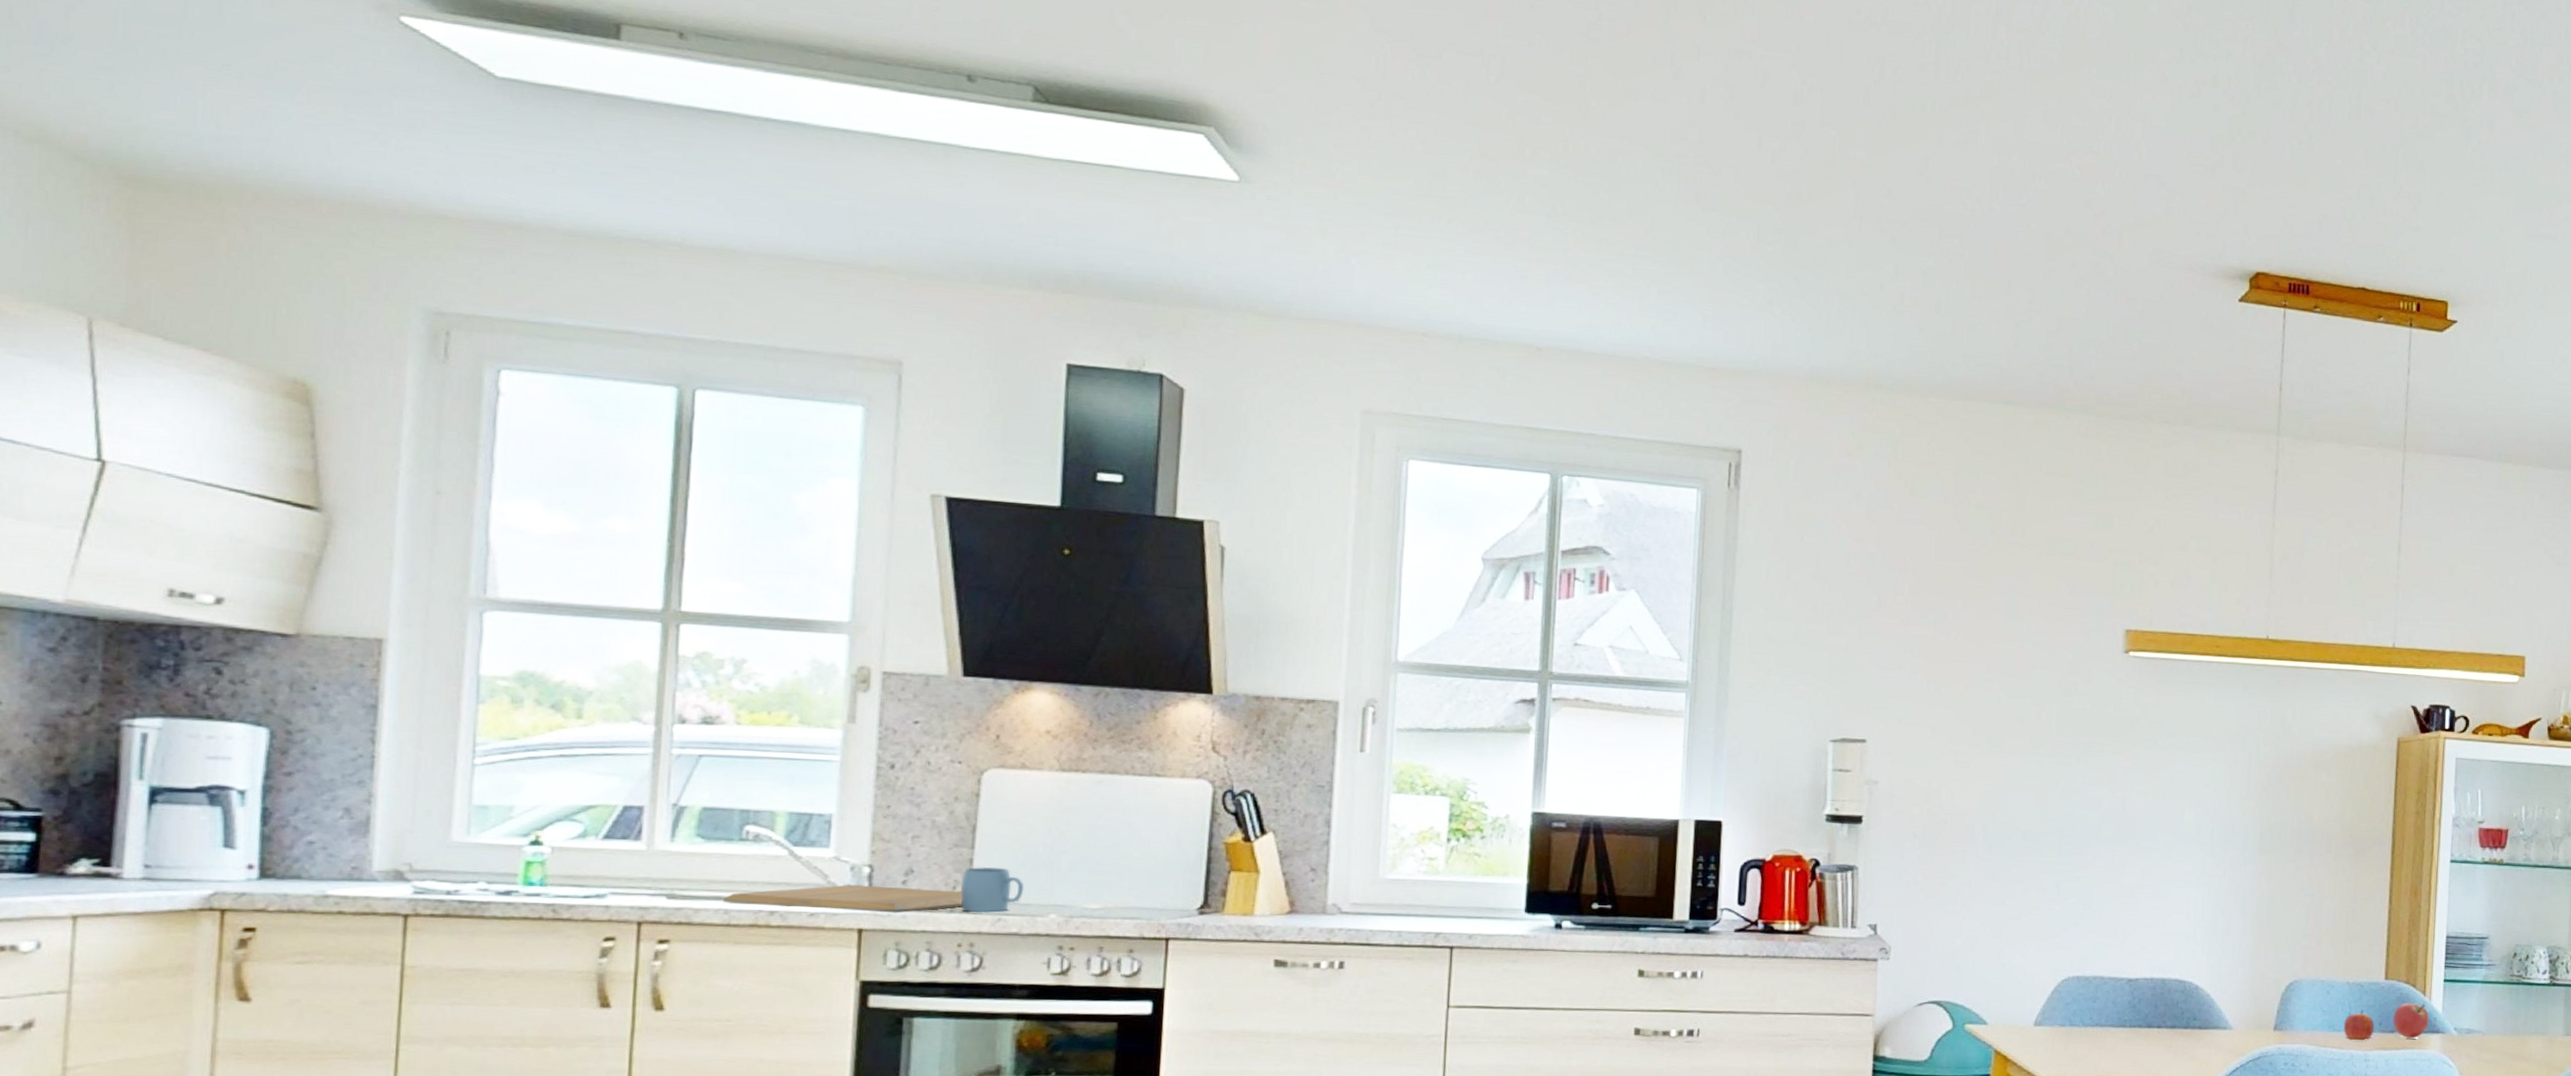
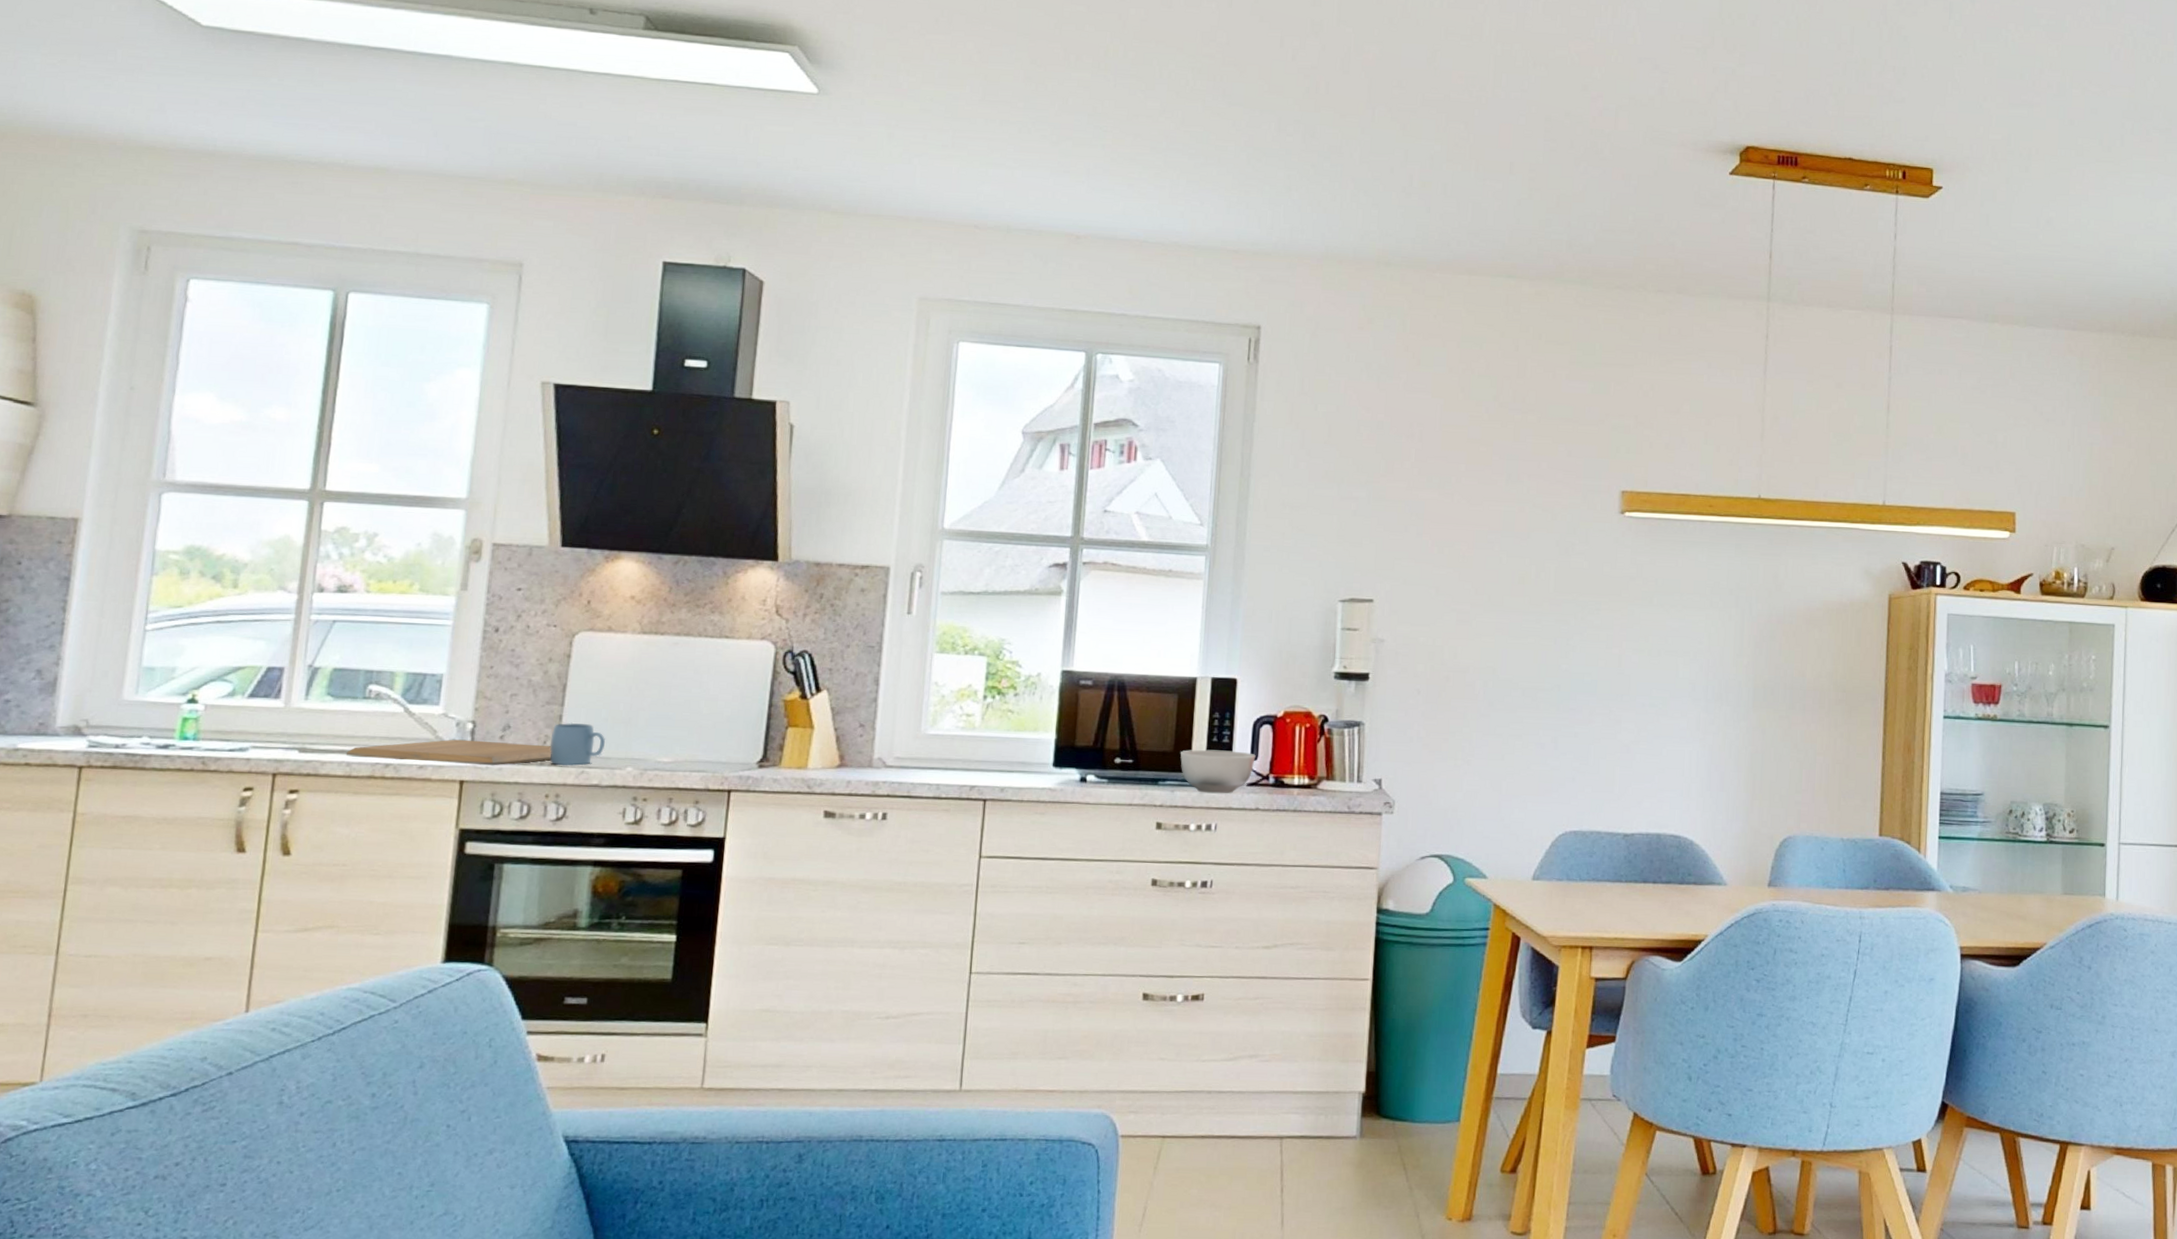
bowl: none [1663,894,1743,941] -> present [1180,749,1256,794]
fruit: present [2343,1010,2374,1042] -> none [1838,867,1869,900]
fruit: present [2393,1002,2429,1039] -> none [1887,859,1924,896]

